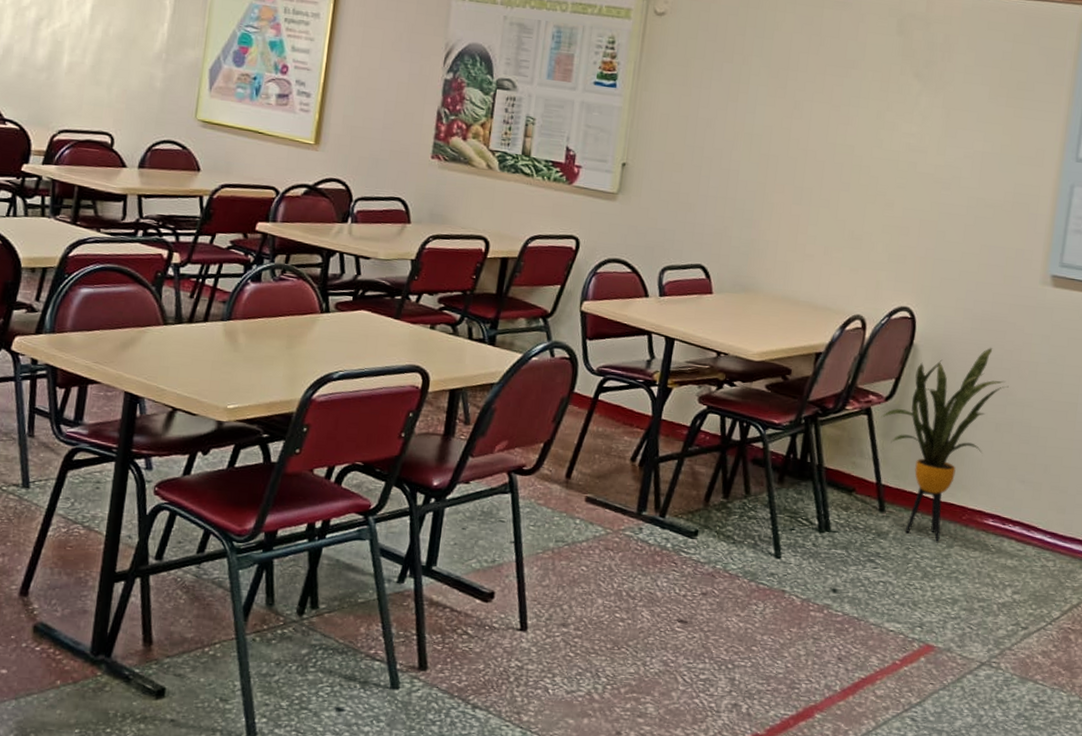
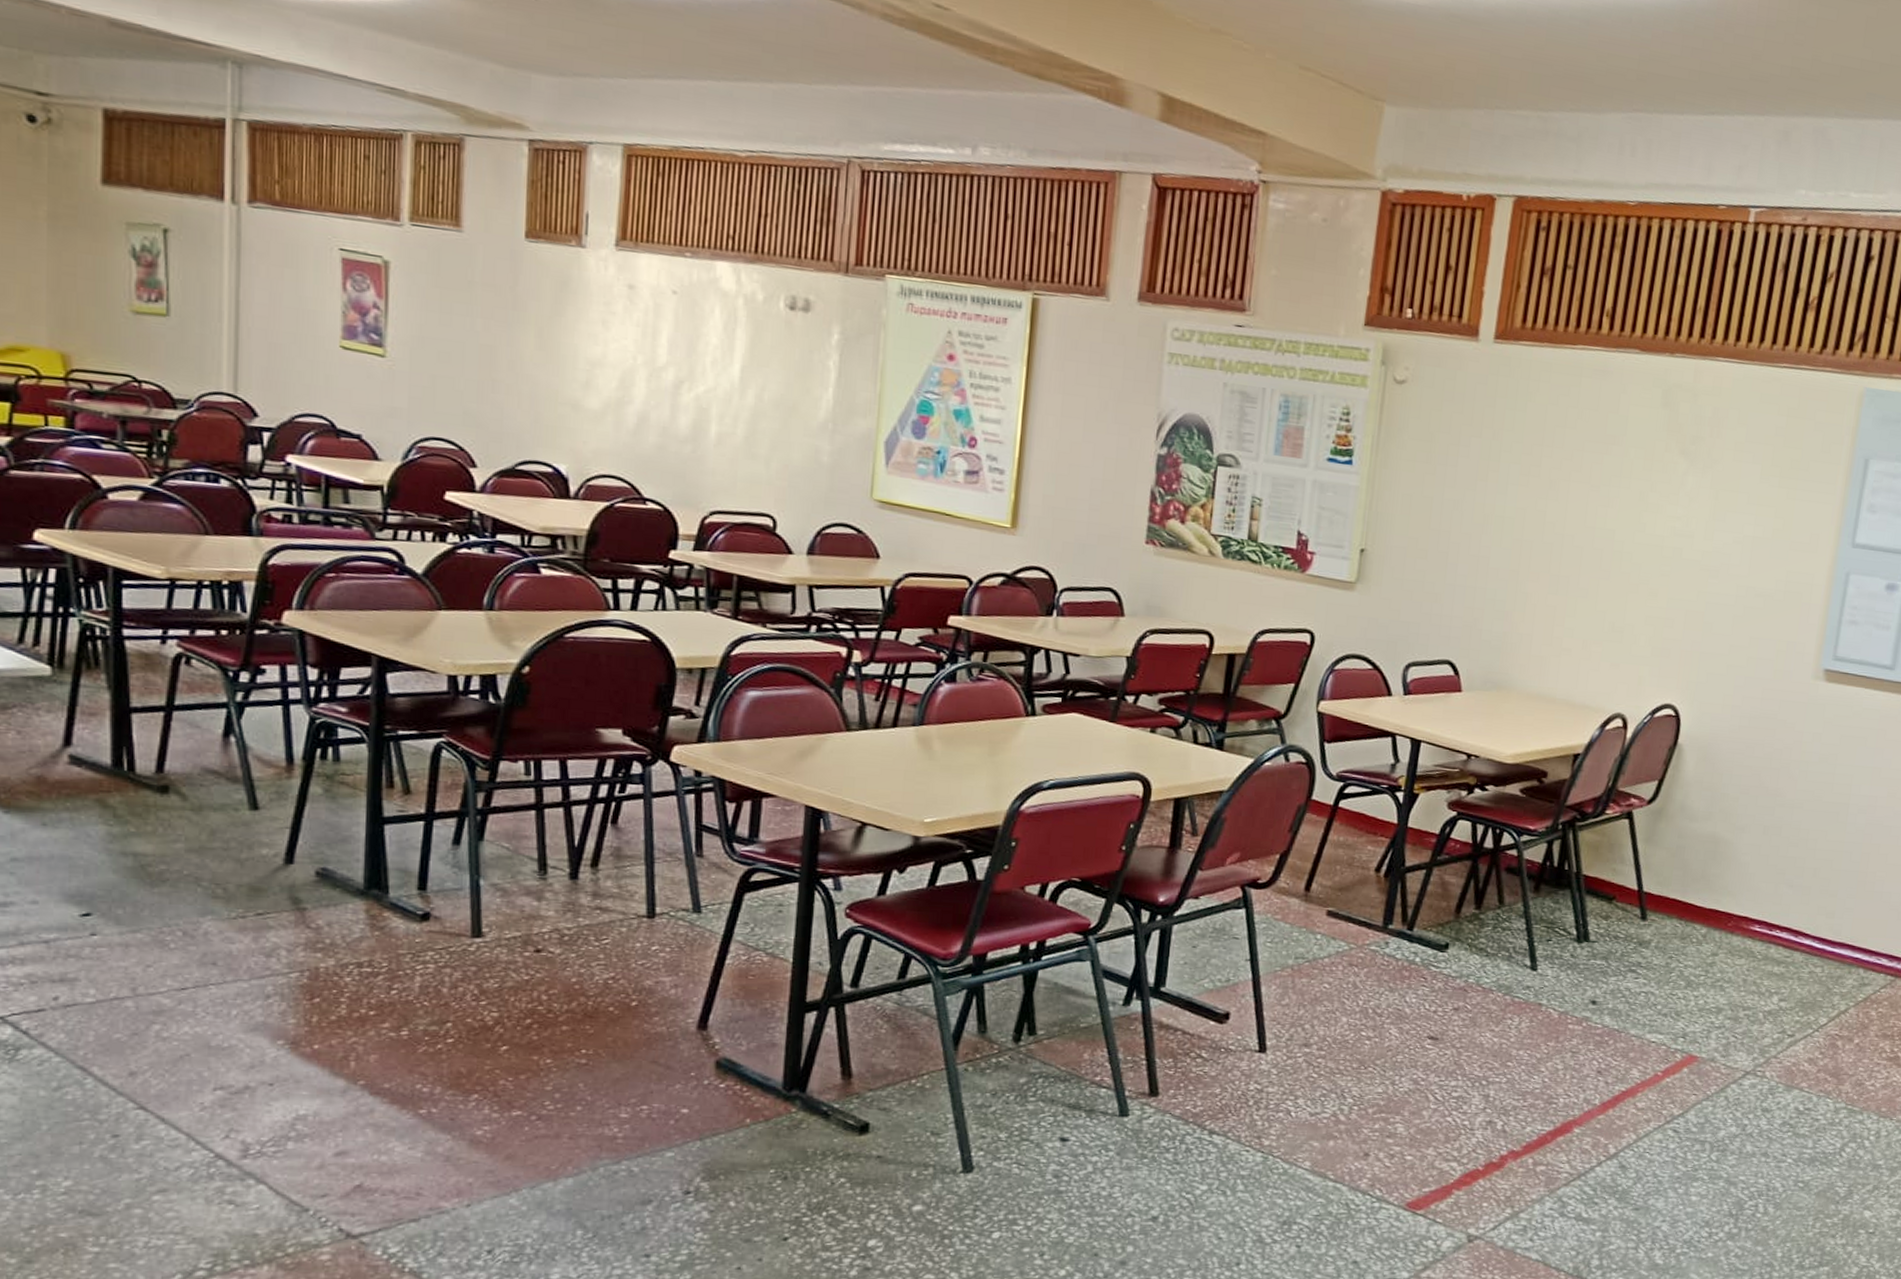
house plant: present [881,348,1009,542] -> none [1643,747,1778,950]

